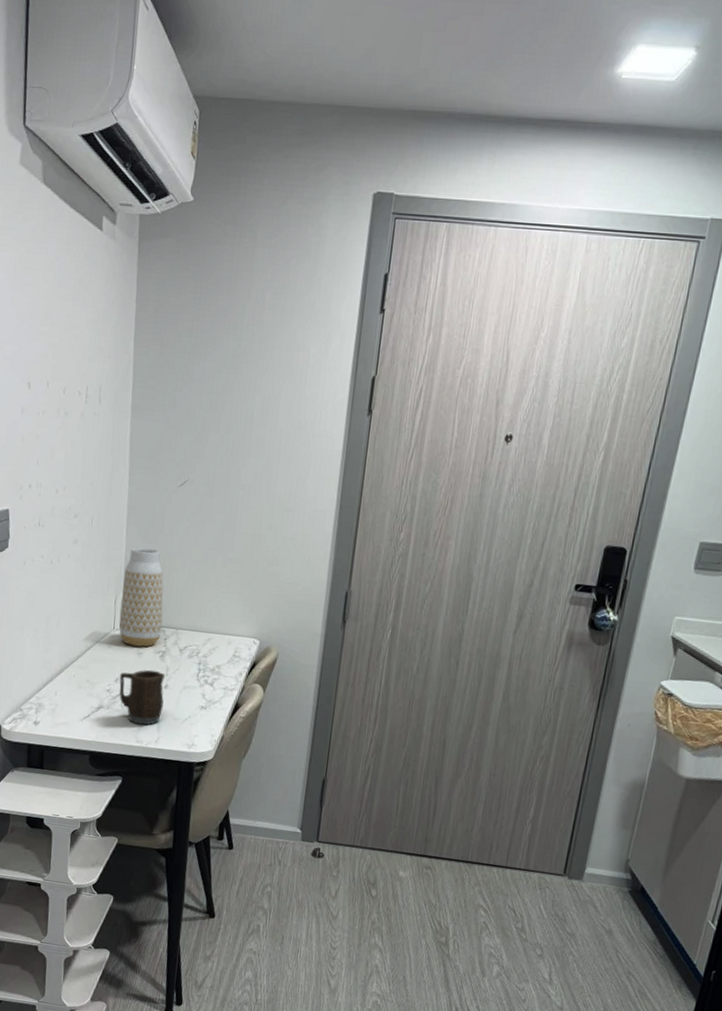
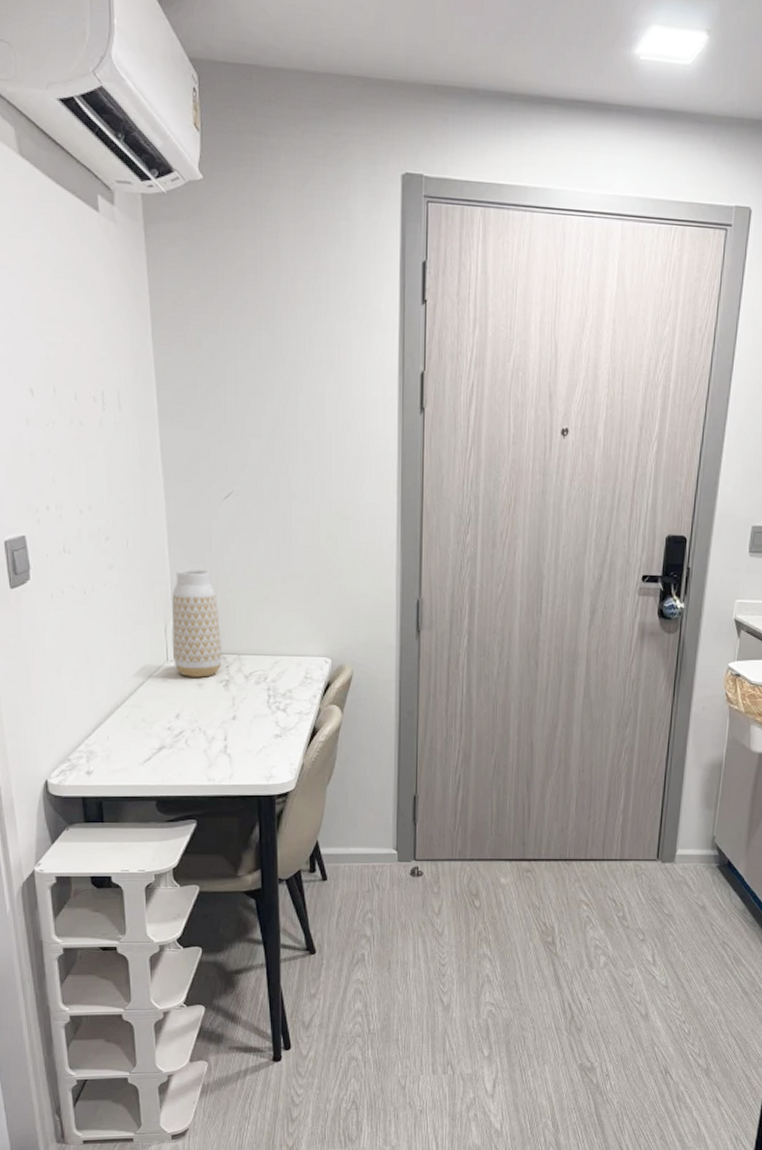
mug: present [119,669,165,725] -> none [181,701,233,762]

